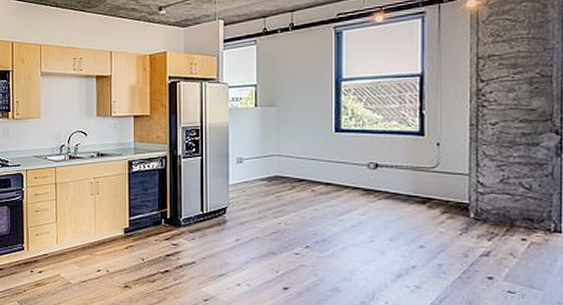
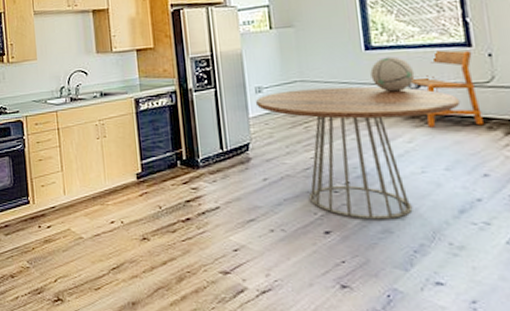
dining table: none [237,163,409,280] -> present [256,86,461,220]
decorative sphere: none [337,139,374,171] -> present [370,56,415,92]
bench: none [370,137,425,204] -> present [410,50,483,128]

